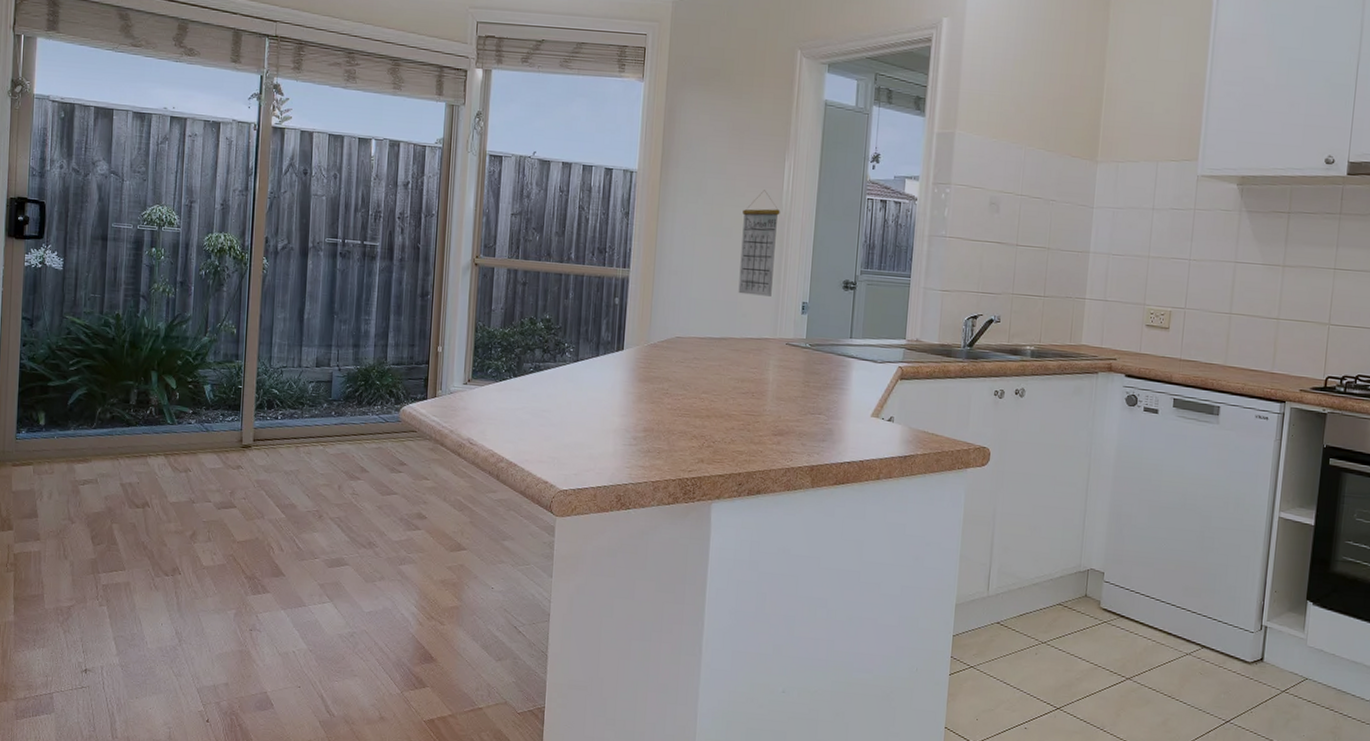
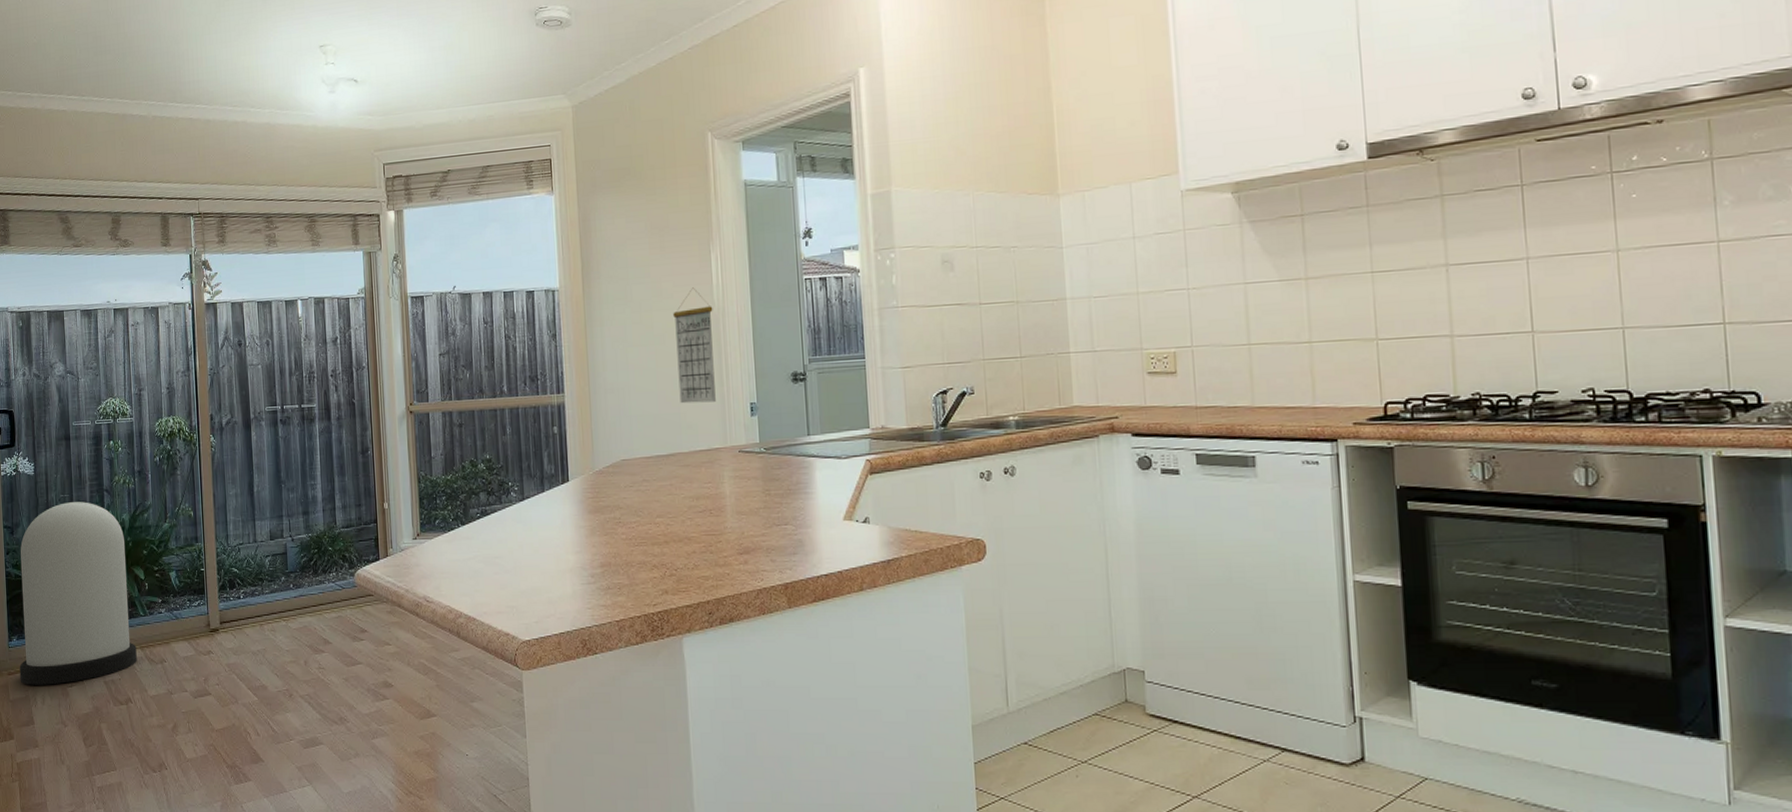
trash can: none [26,302,160,481] -> present [19,502,137,685]

